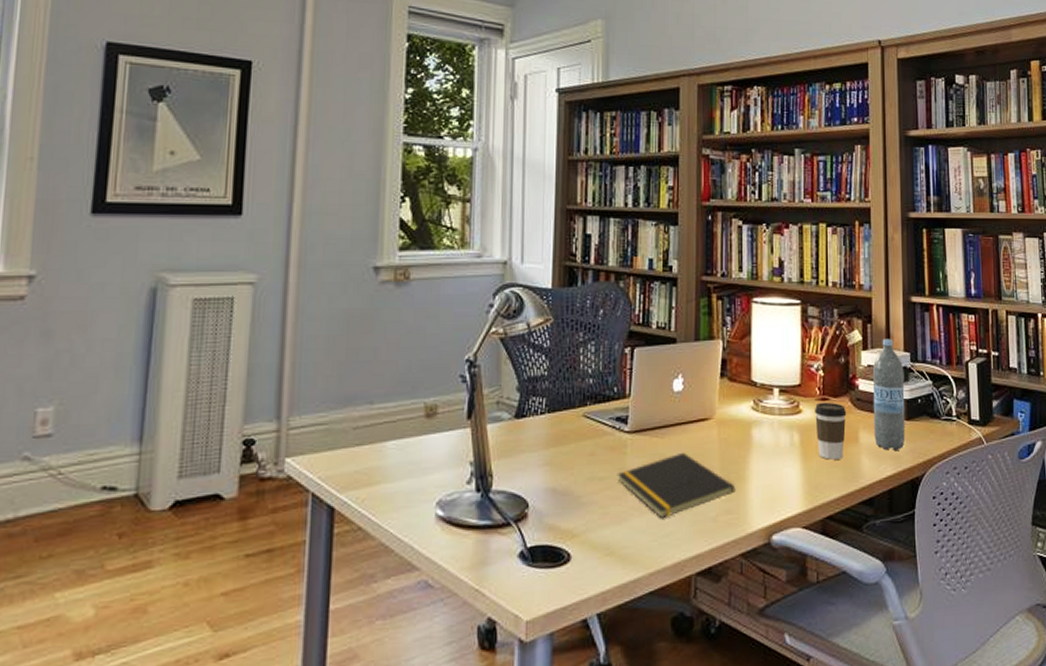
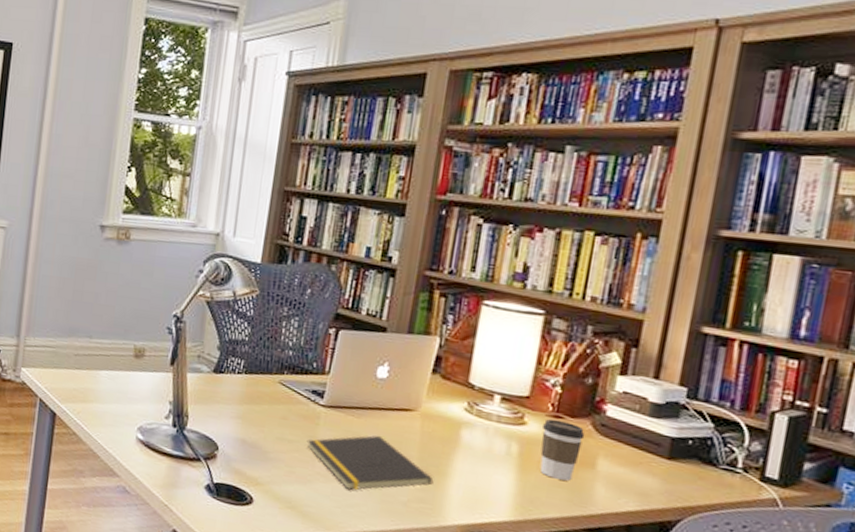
water bottle: present [872,338,906,451] -> none [617,367,675,488]

